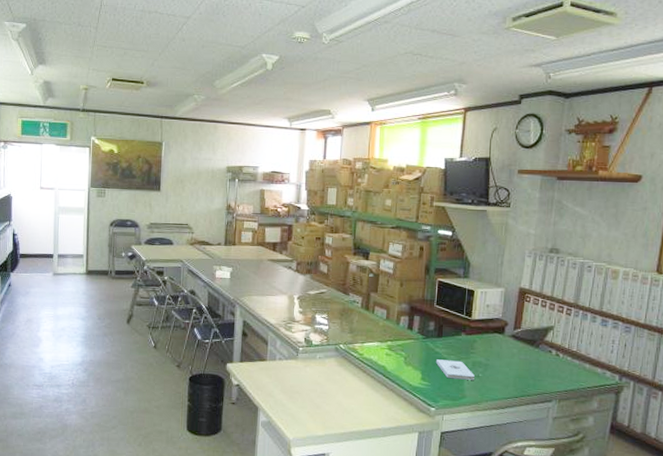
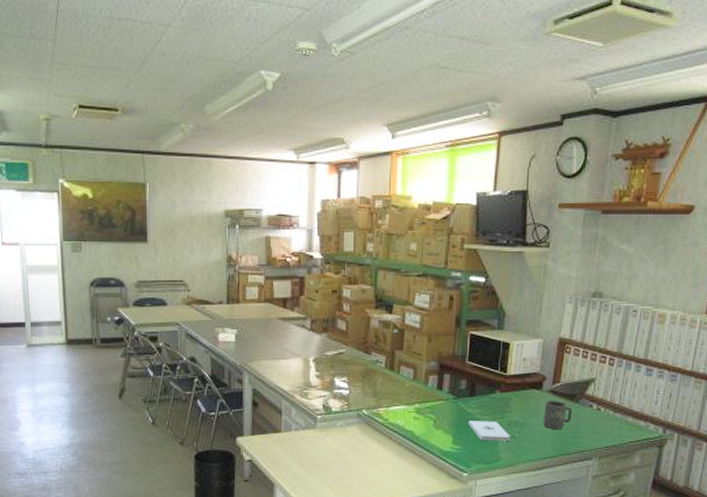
mug: none [505,345,533,372] -> present [543,401,573,430]

